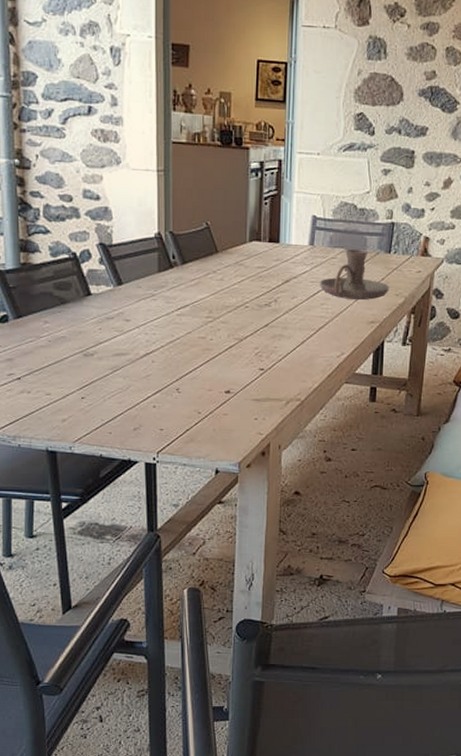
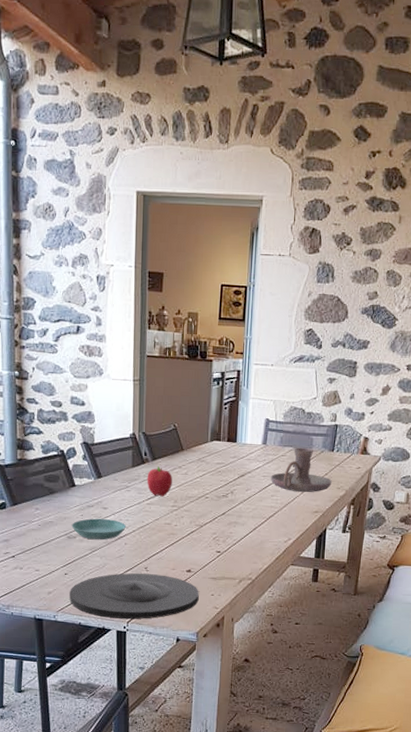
saucer: none [87,332,153,358] -> present [71,518,126,540]
plate: none [88,395,240,449] -> present [69,573,199,619]
fruit: none [176,271,206,306] -> present [147,466,172,497]

